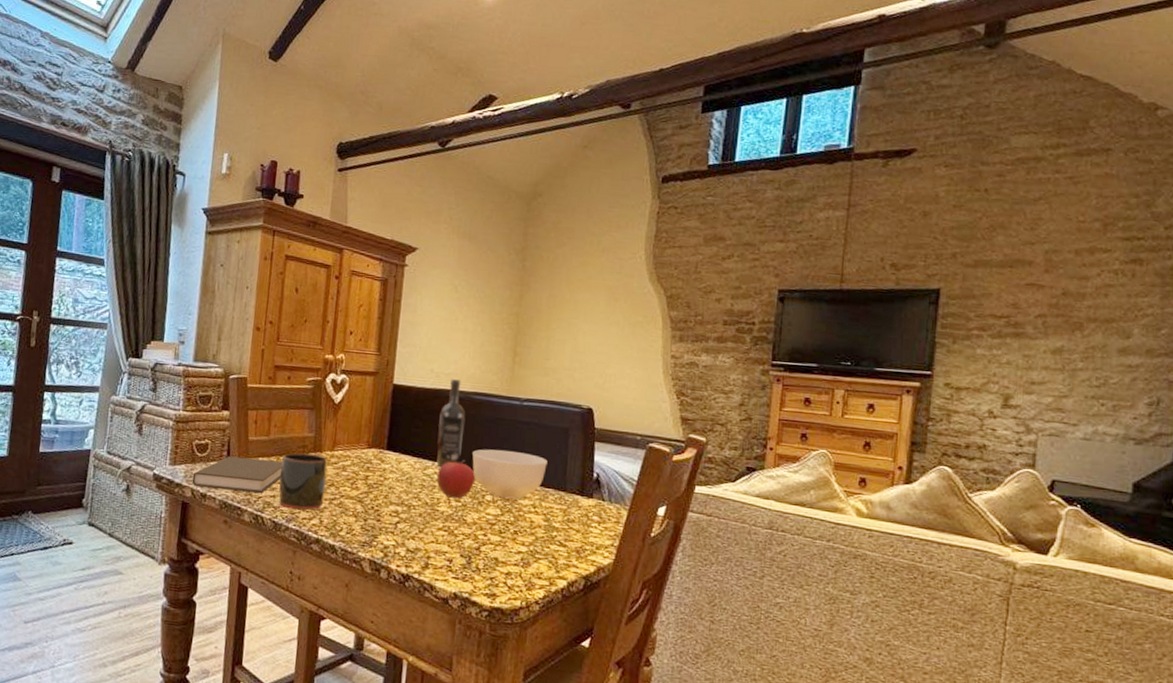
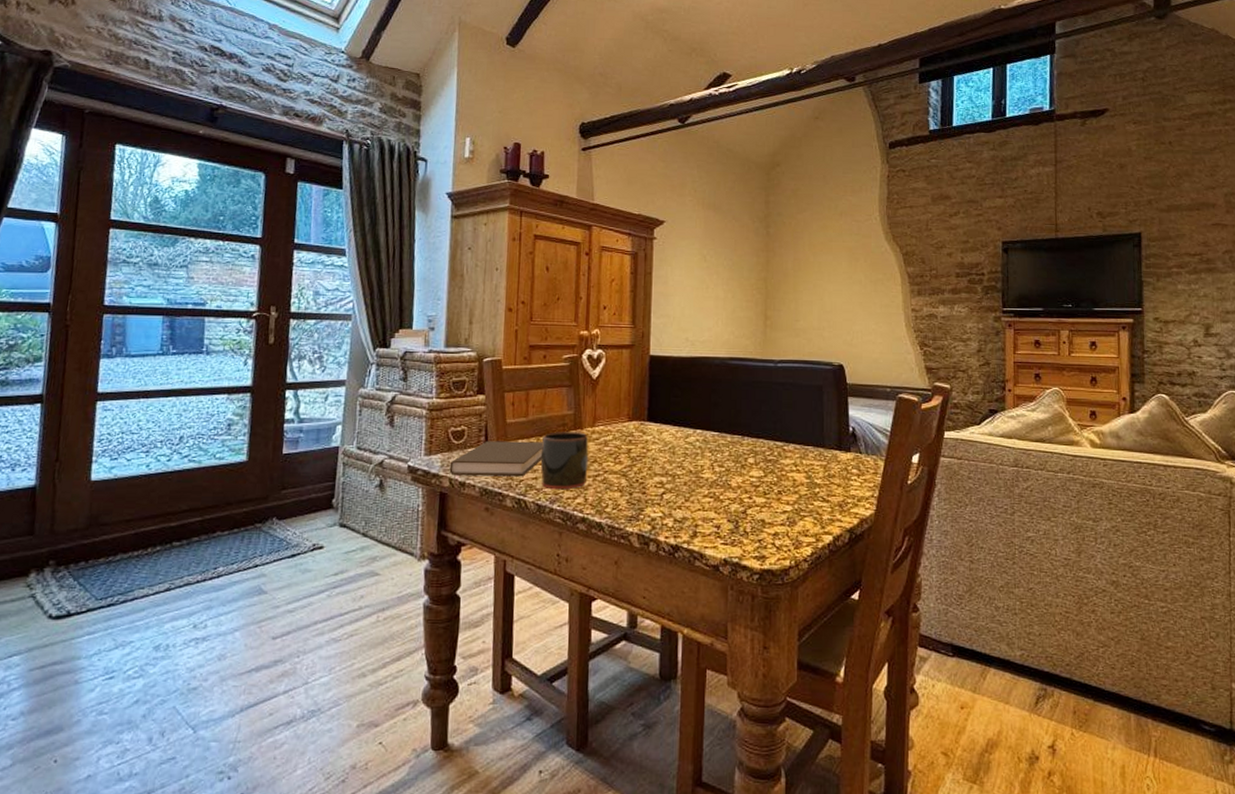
wine bottle: present [436,379,466,468] -> none [697,346,723,435]
fruit: present [436,460,476,499] -> none [699,425,737,464]
bowl: present [471,449,548,500] -> none [731,411,805,460]

